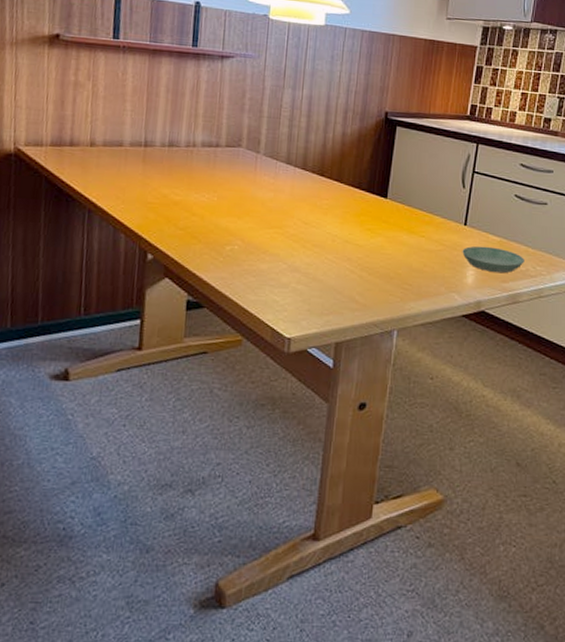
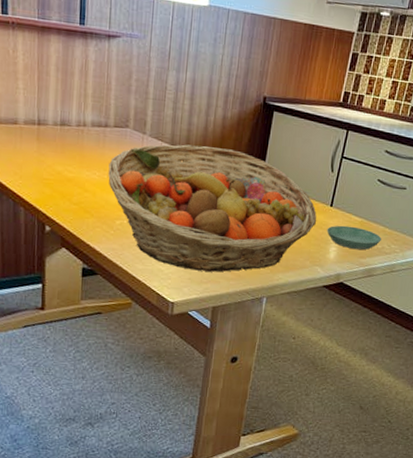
fruit basket: none [218,163,450,302] -> present [108,144,317,272]

